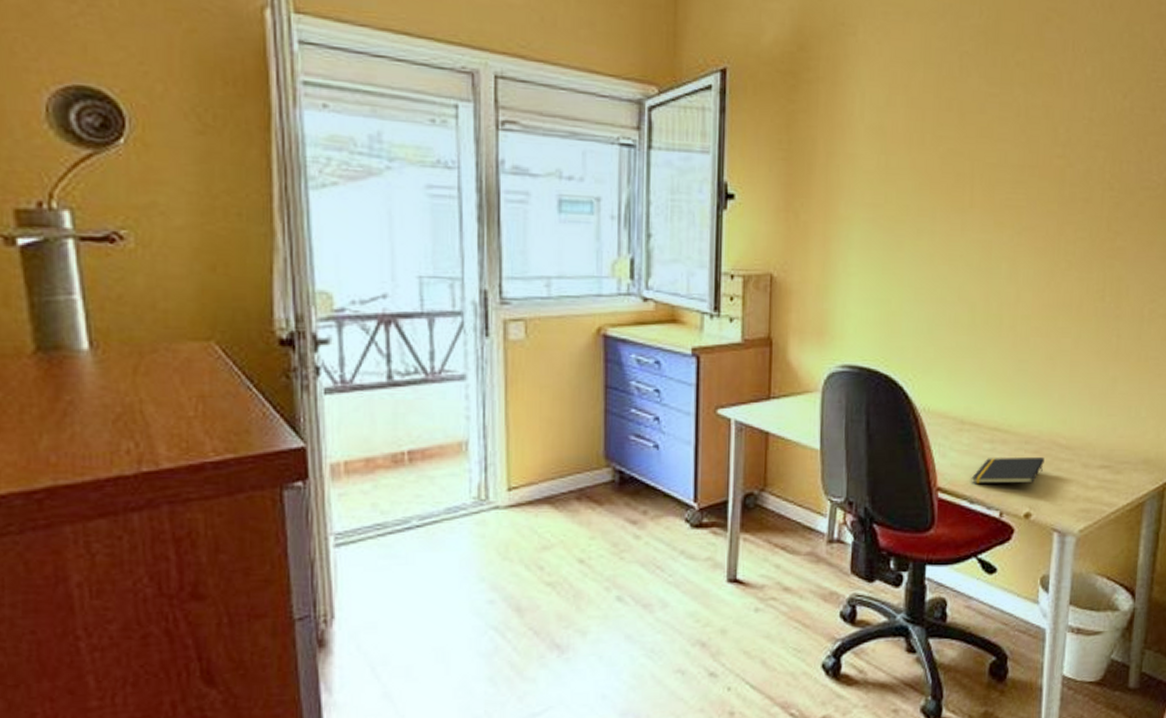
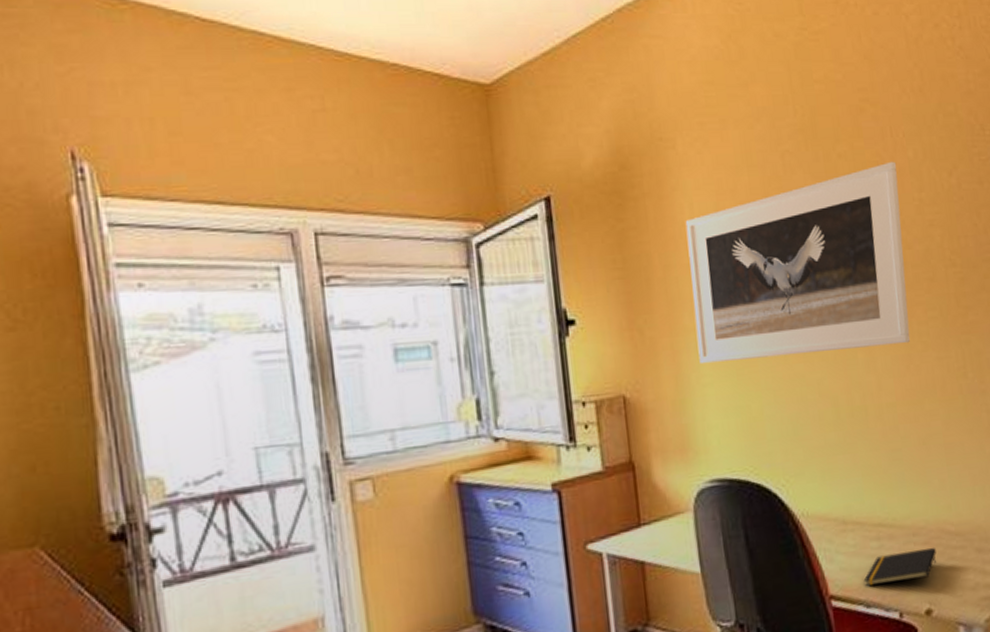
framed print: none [848,76,1073,260] -> present [685,161,911,365]

